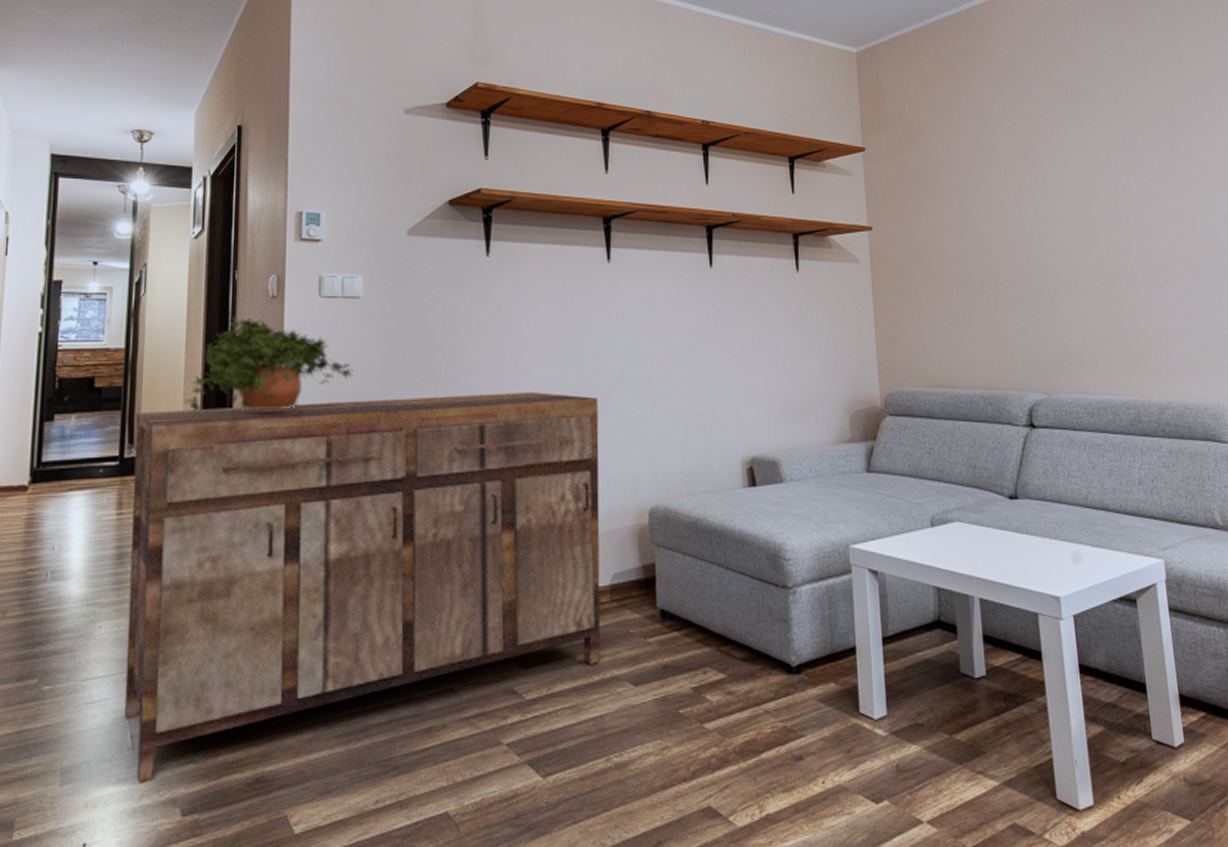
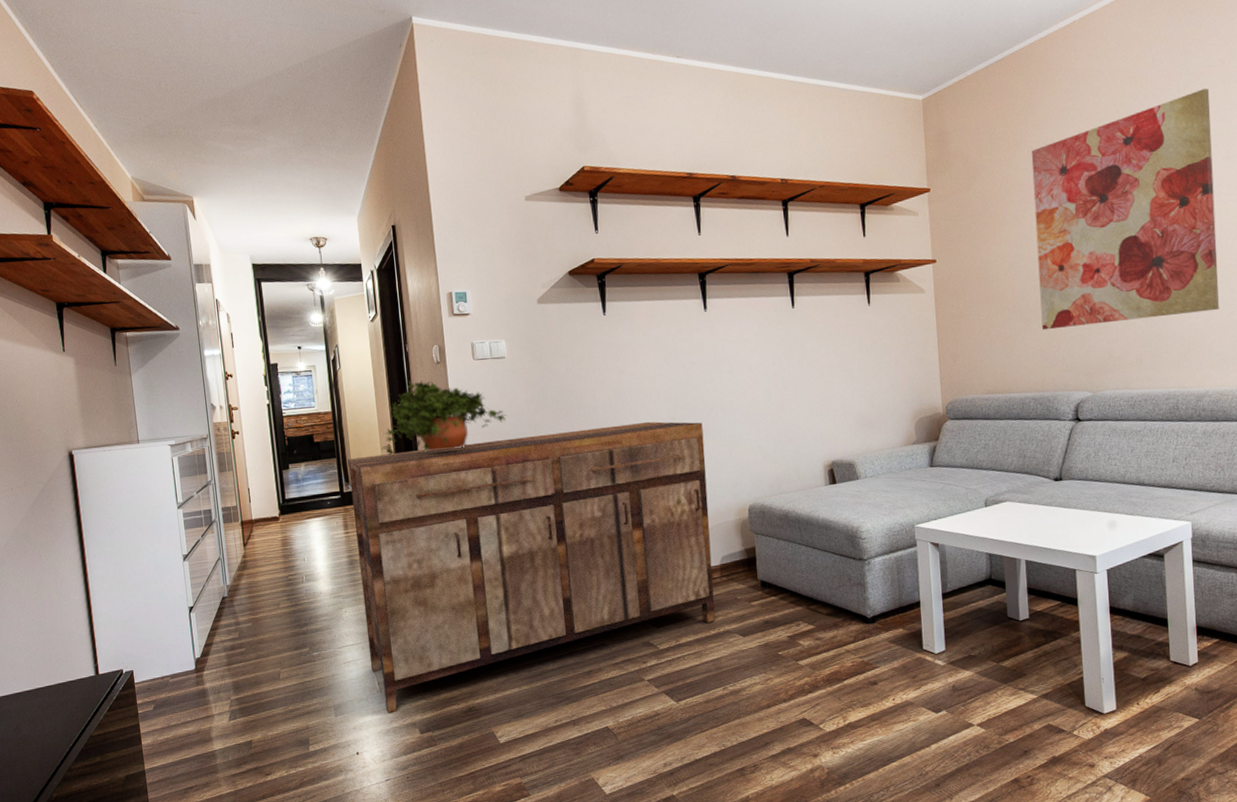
wall art: none [971,74,1175,318] -> present [1031,88,1219,330]

